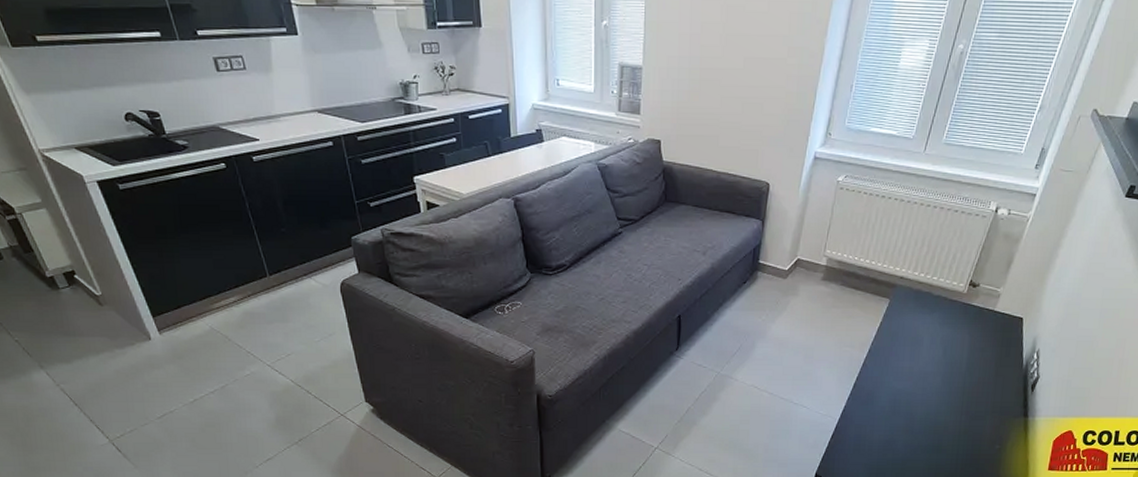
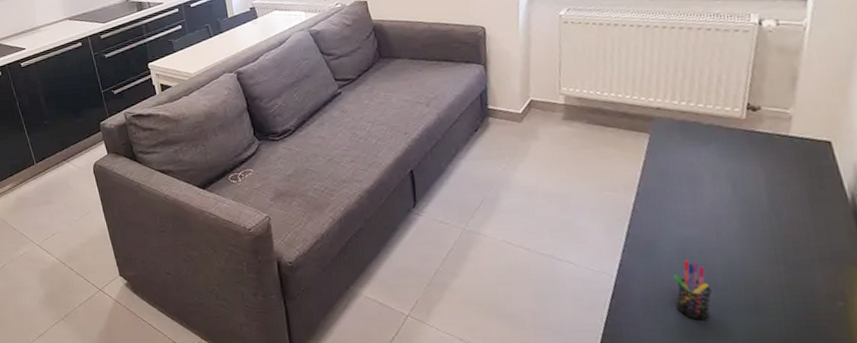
pen holder: none [880,408,909,457] -> present [673,260,712,320]

